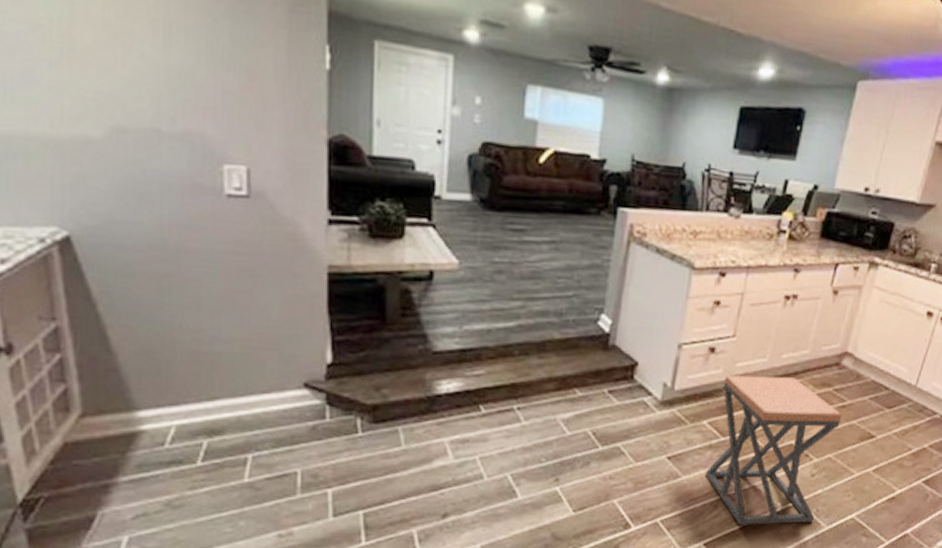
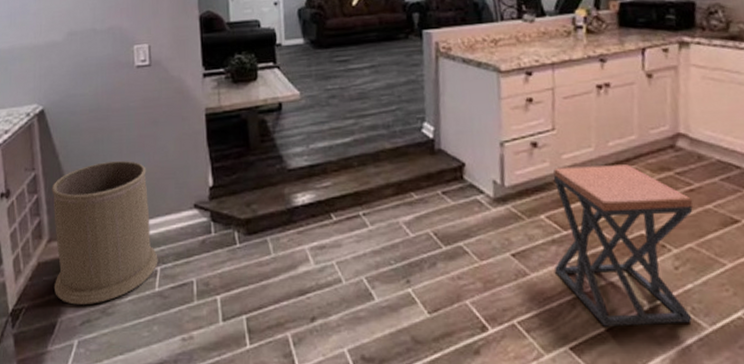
trash can: none [85,319,250,495] -> present [51,161,158,305]

